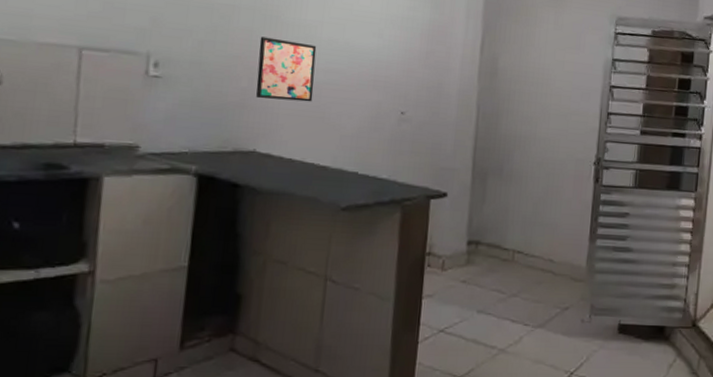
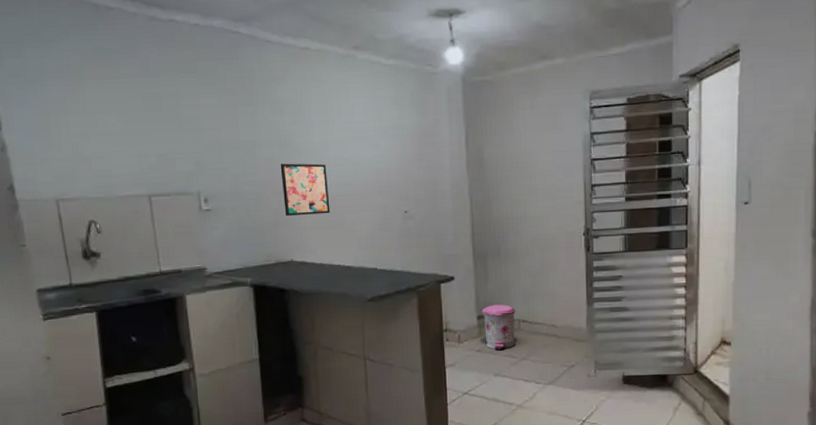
trash can: none [472,230,511,284] -> present [482,304,516,351]

